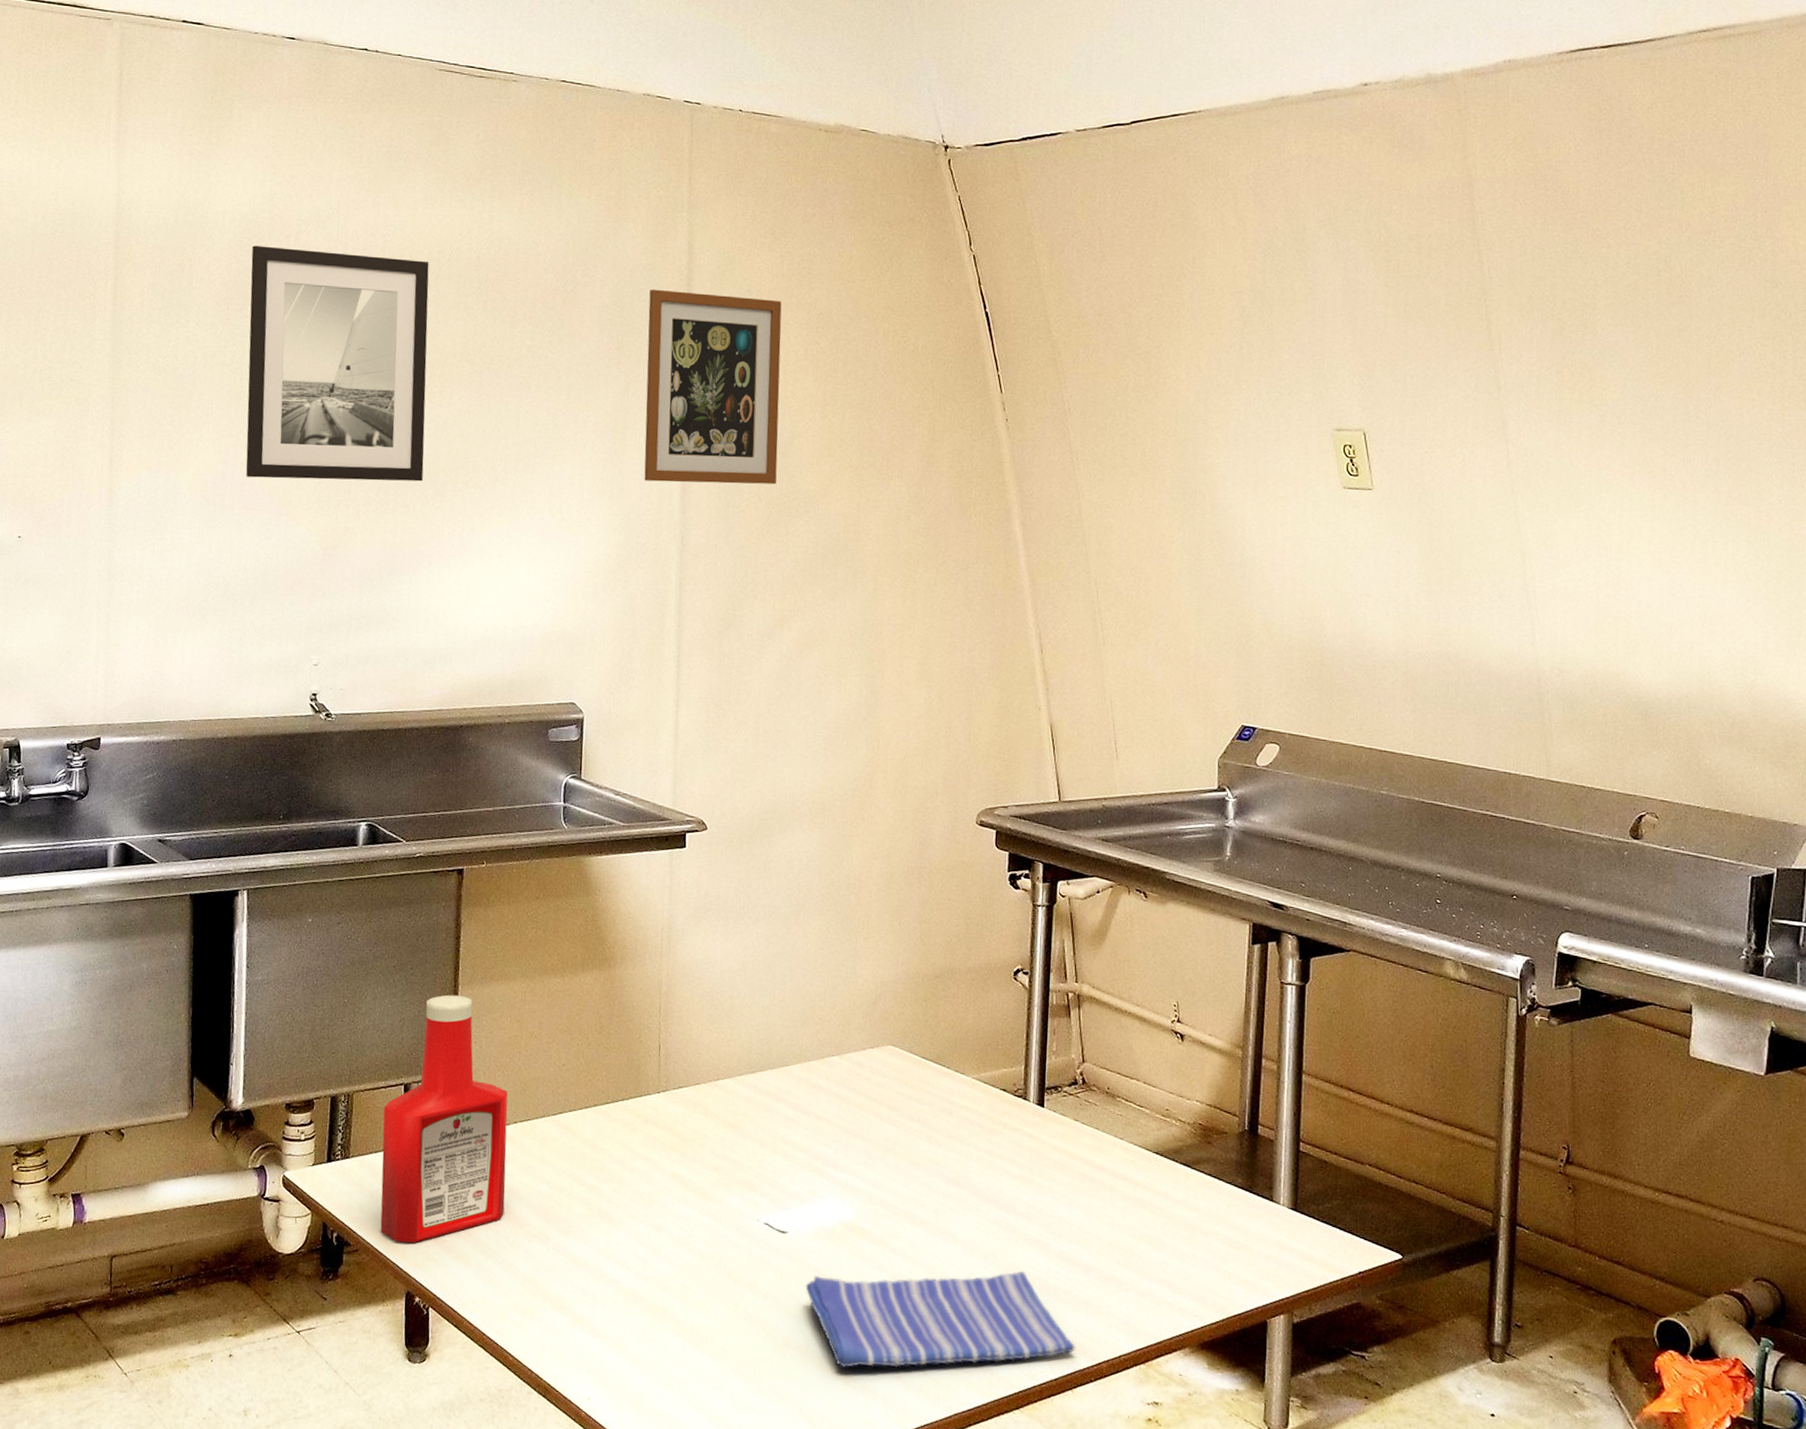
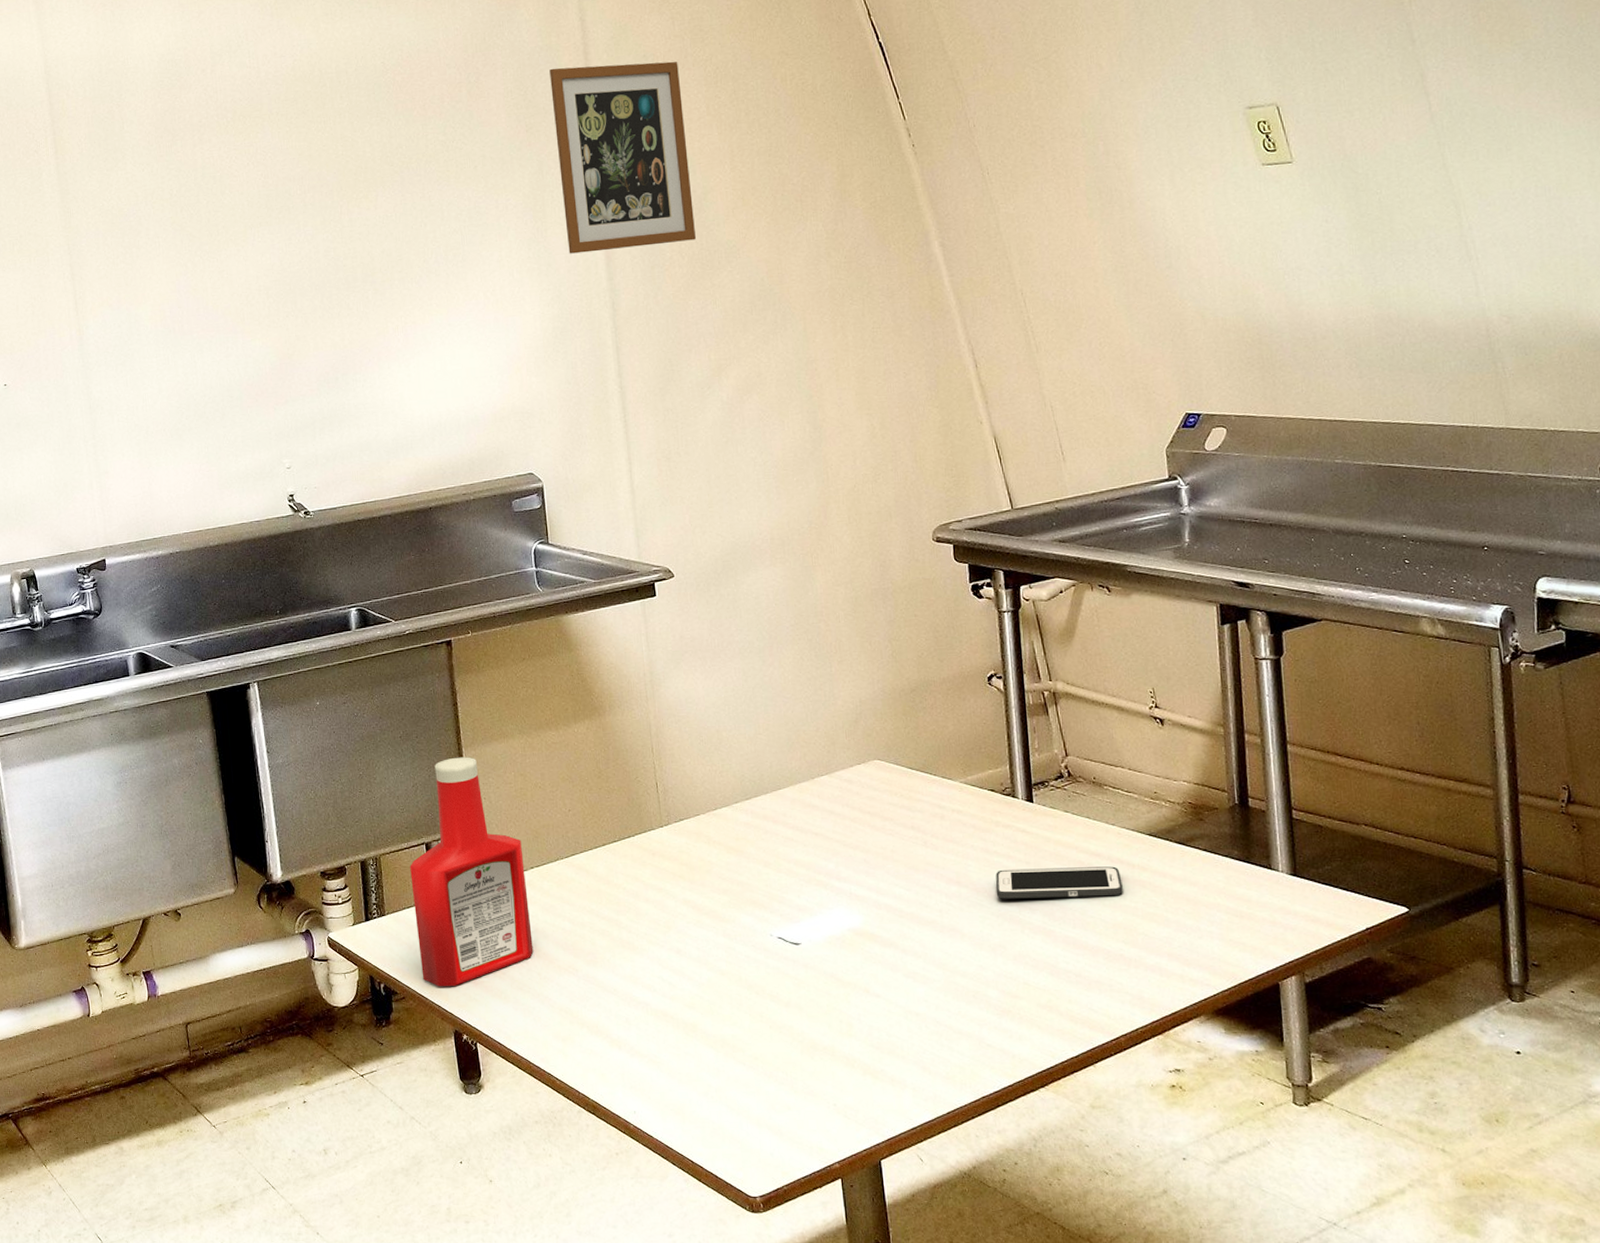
wall art: present [246,245,429,482] -> none [173,74,362,302]
dish towel: present [805,1270,1075,1368] -> none [824,958,1092,1063]
cell phone: none [995,1174,1124,1214] -> present [995,866,1123,899]

